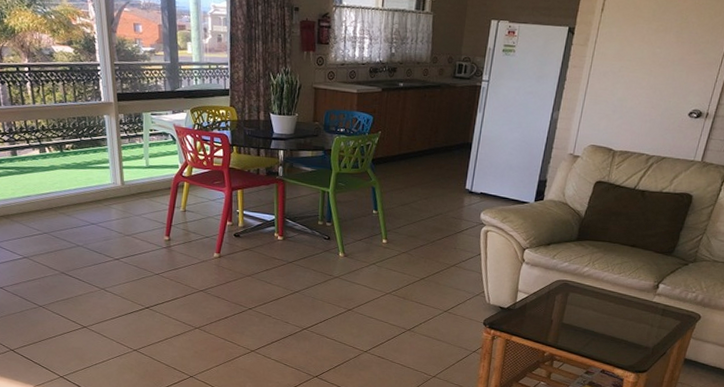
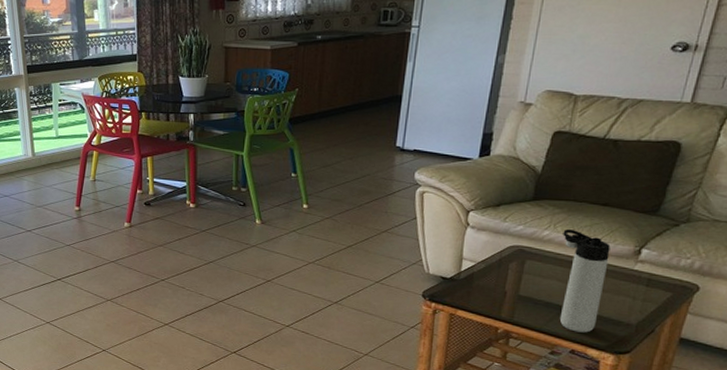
thermos bottle: none [594,266,636,355] -> present [559,229,611,333]

